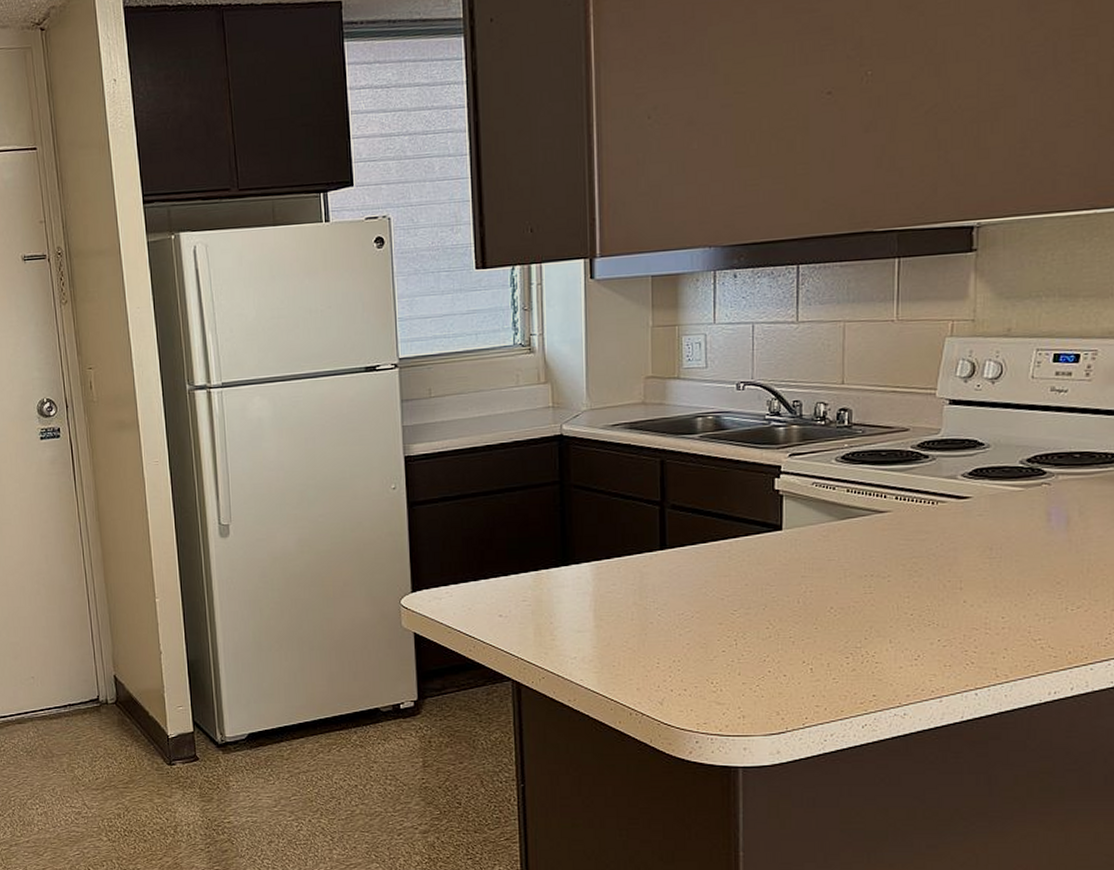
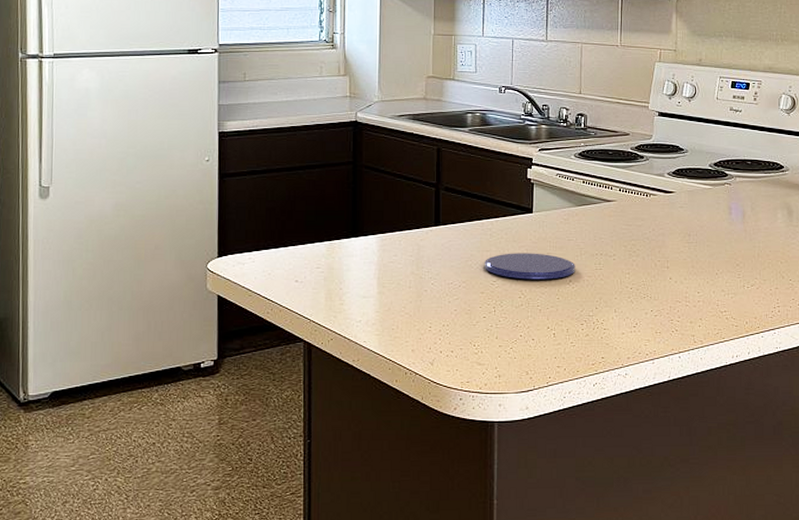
saucer: none [723,576,838,608] -> present [485,253,575,280]

